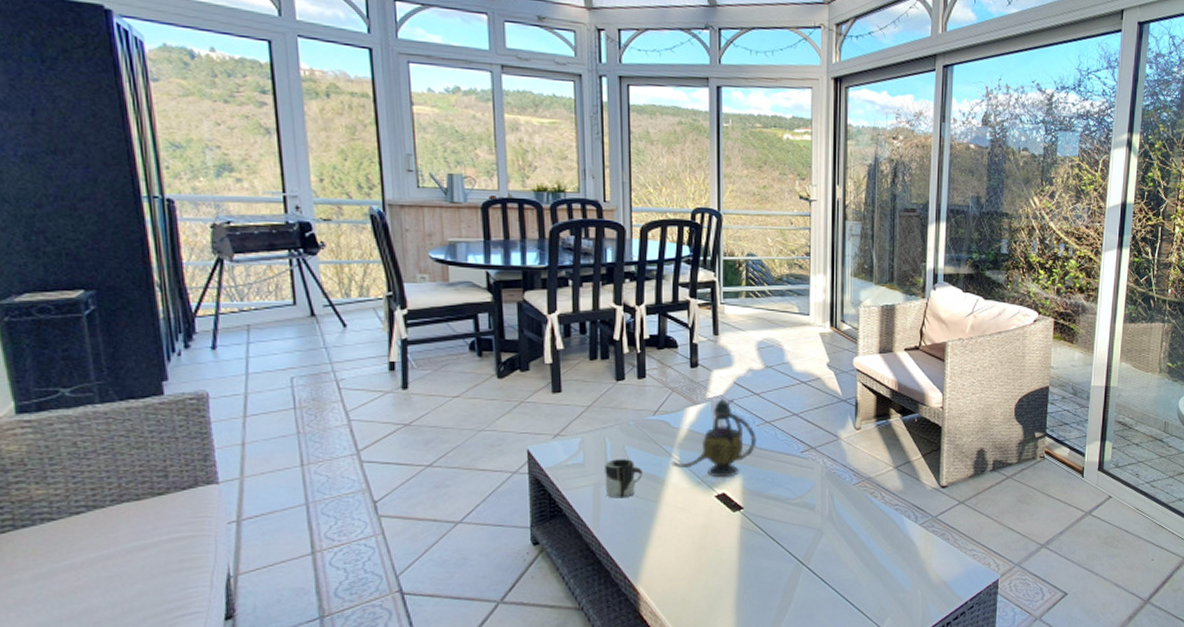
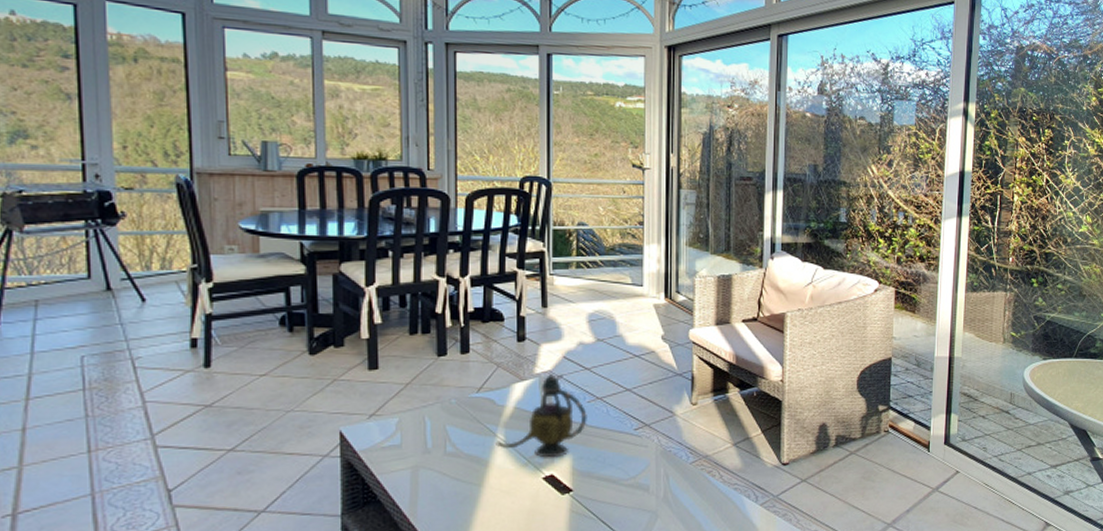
cup: present [605,459,642,499] -> none [424,440,464,483]

